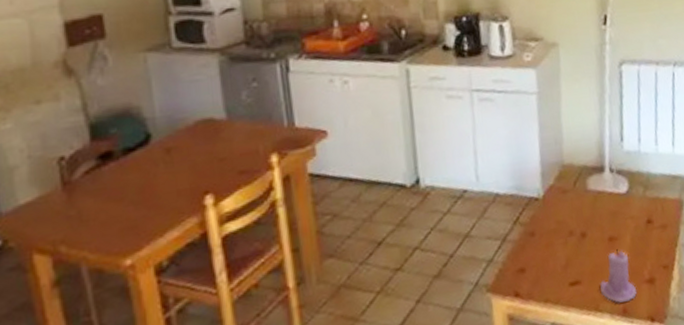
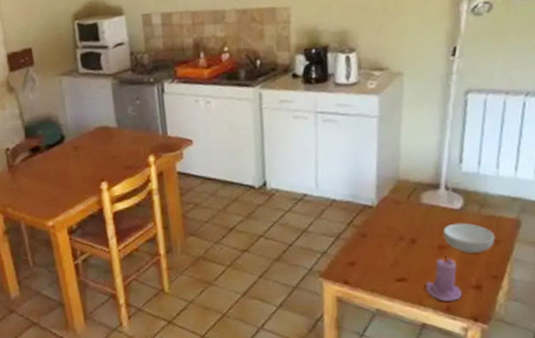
cereal bowl: none [612,208,662,243] -> present [443,223,495,254]

